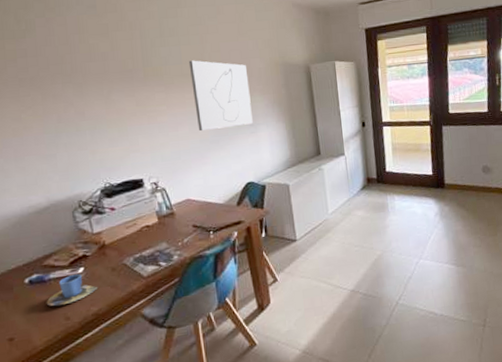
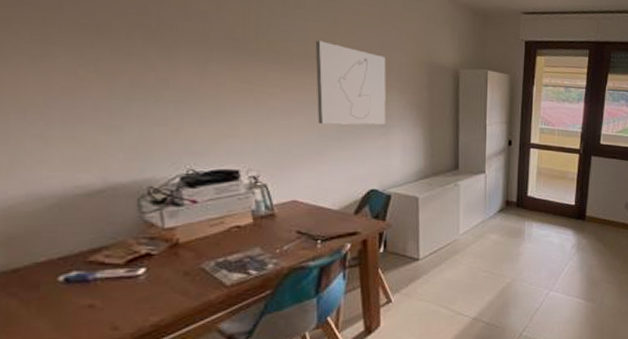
cup: present [46,274,98,307] -> none [86,276,163,313]

